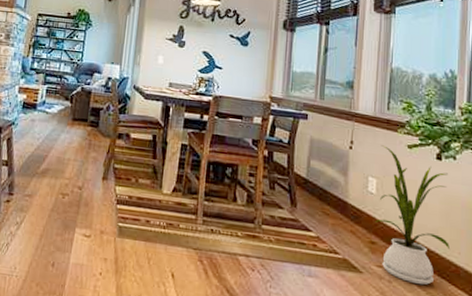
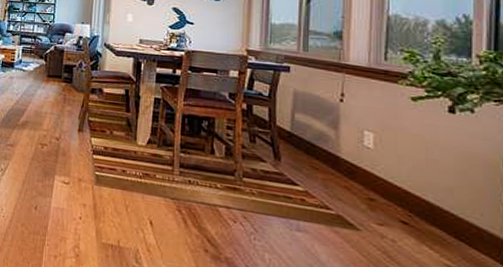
house plant: present [375,145,451,285] -> none [374,97,470,247]

